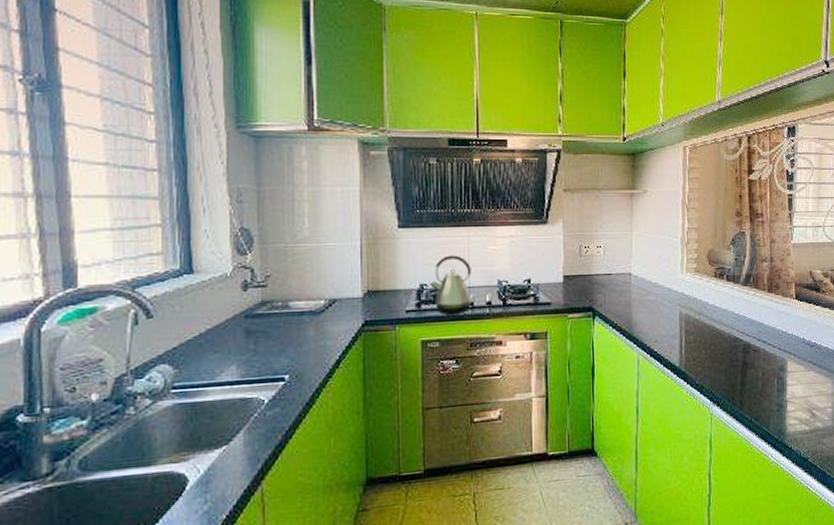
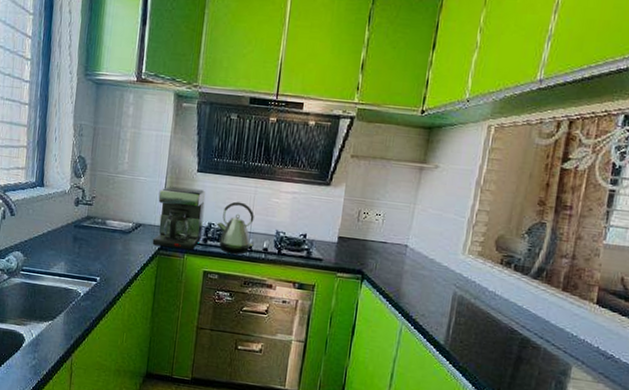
coffee maker: none [353,247,413,322] -> present [152,186,206,250]

